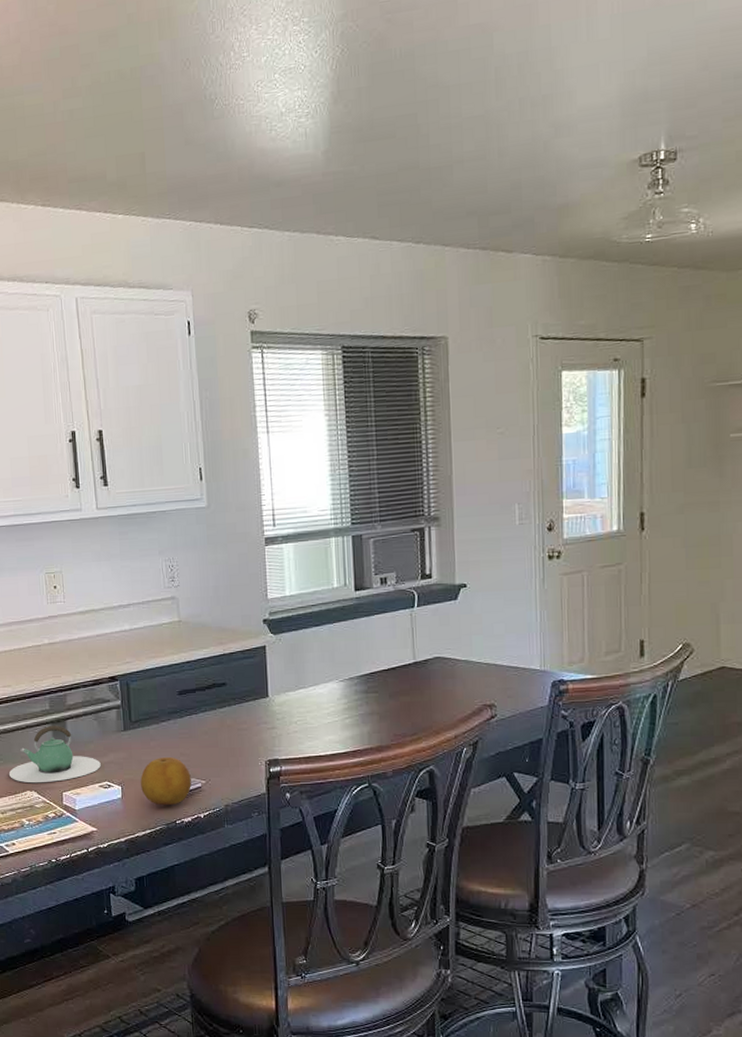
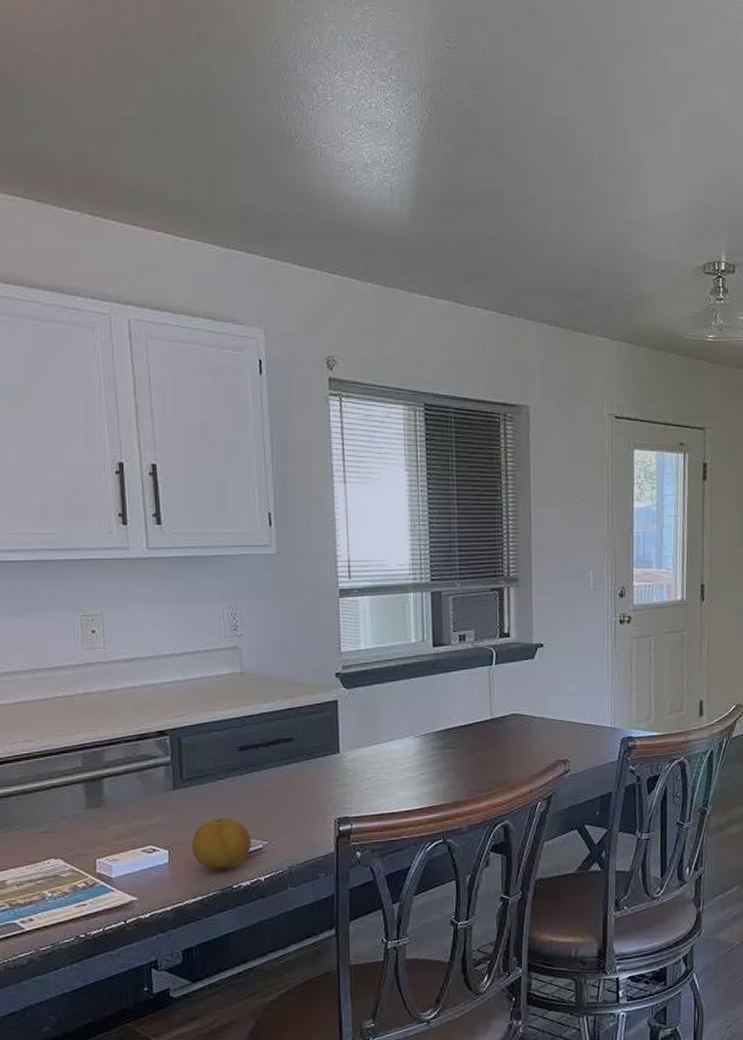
teapot: present [8,725,101,783] -> none [27,784,144,850]

